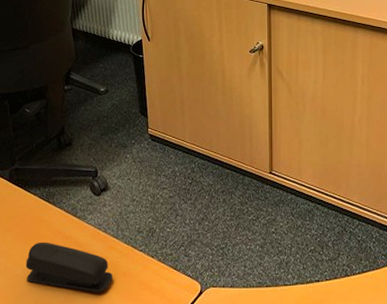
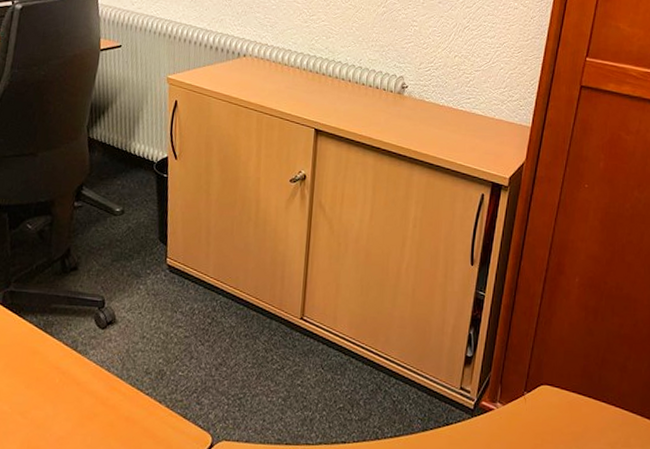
stapler: present [25,242,112,292] -> none [13,376,113,437]

